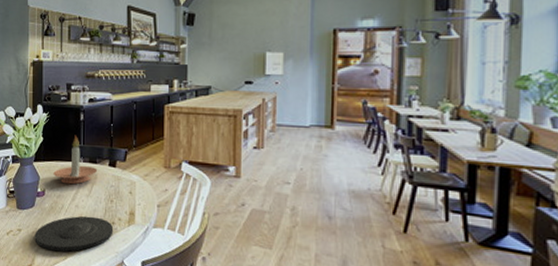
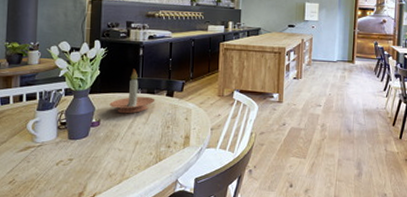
plate: present [34,216,114,252] -> none [87,142,169,177]

